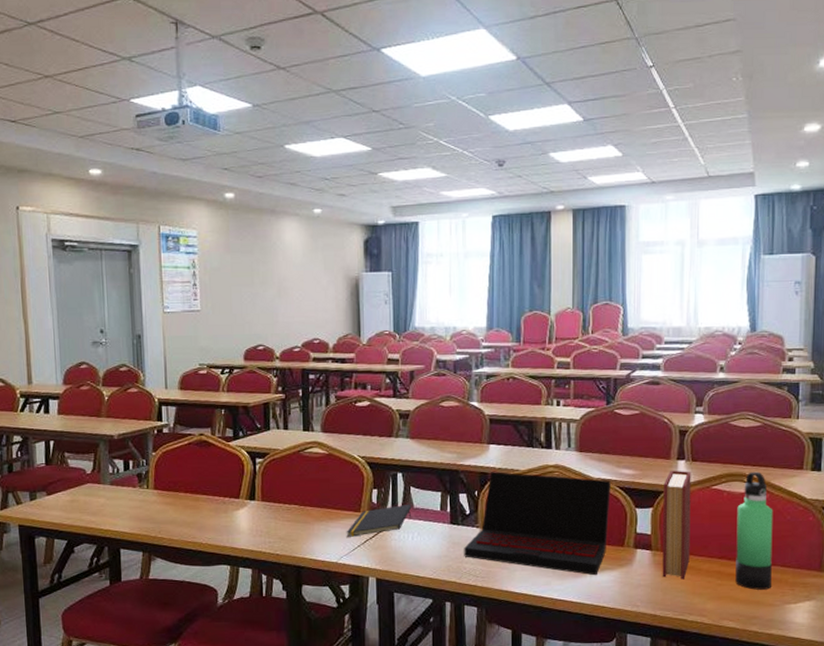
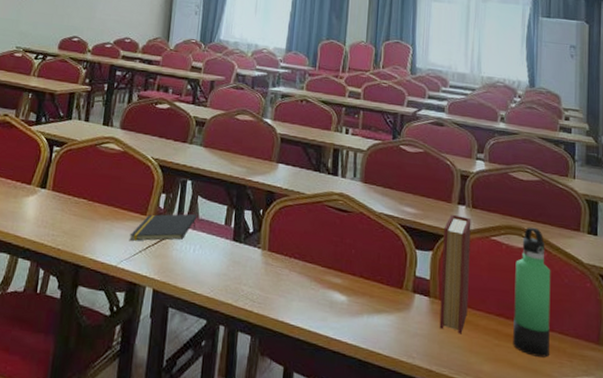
laptop: present [464,472,611,576] -> none [243,192,393,317]

